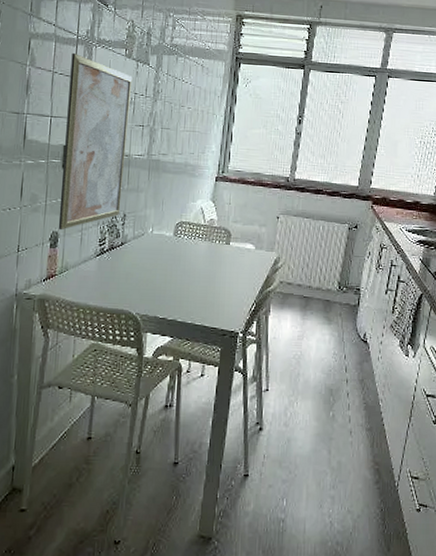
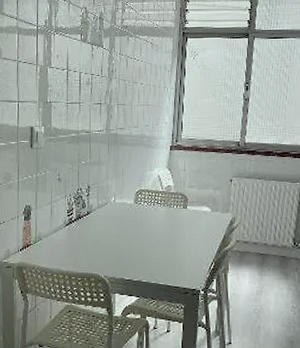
wall art: present [58,52,133,230] -> none [30,42,89,204]

